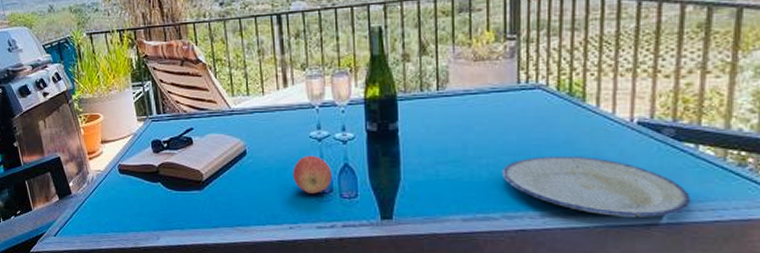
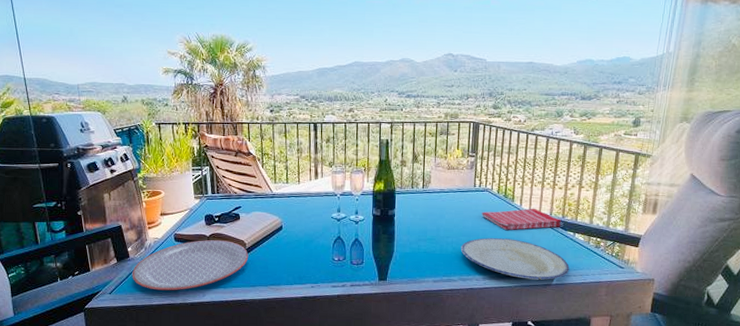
plate: none [76,170,207,233] -> present [132,239,249,291]
apple: present [293,155,332,194] -> none [317,231,346,261]
dish towel: none [533,109,671,145] -> present [482,208,561,231]

